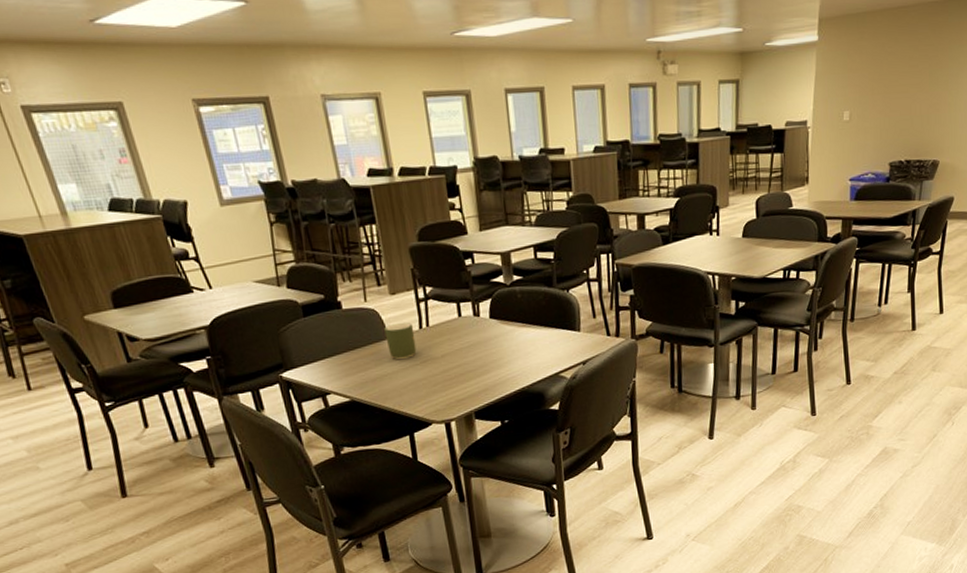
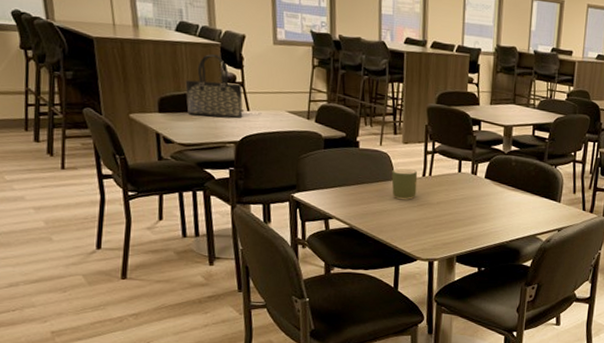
tote bag: none [134,230,207,306] -> present [185,54,243,119]

